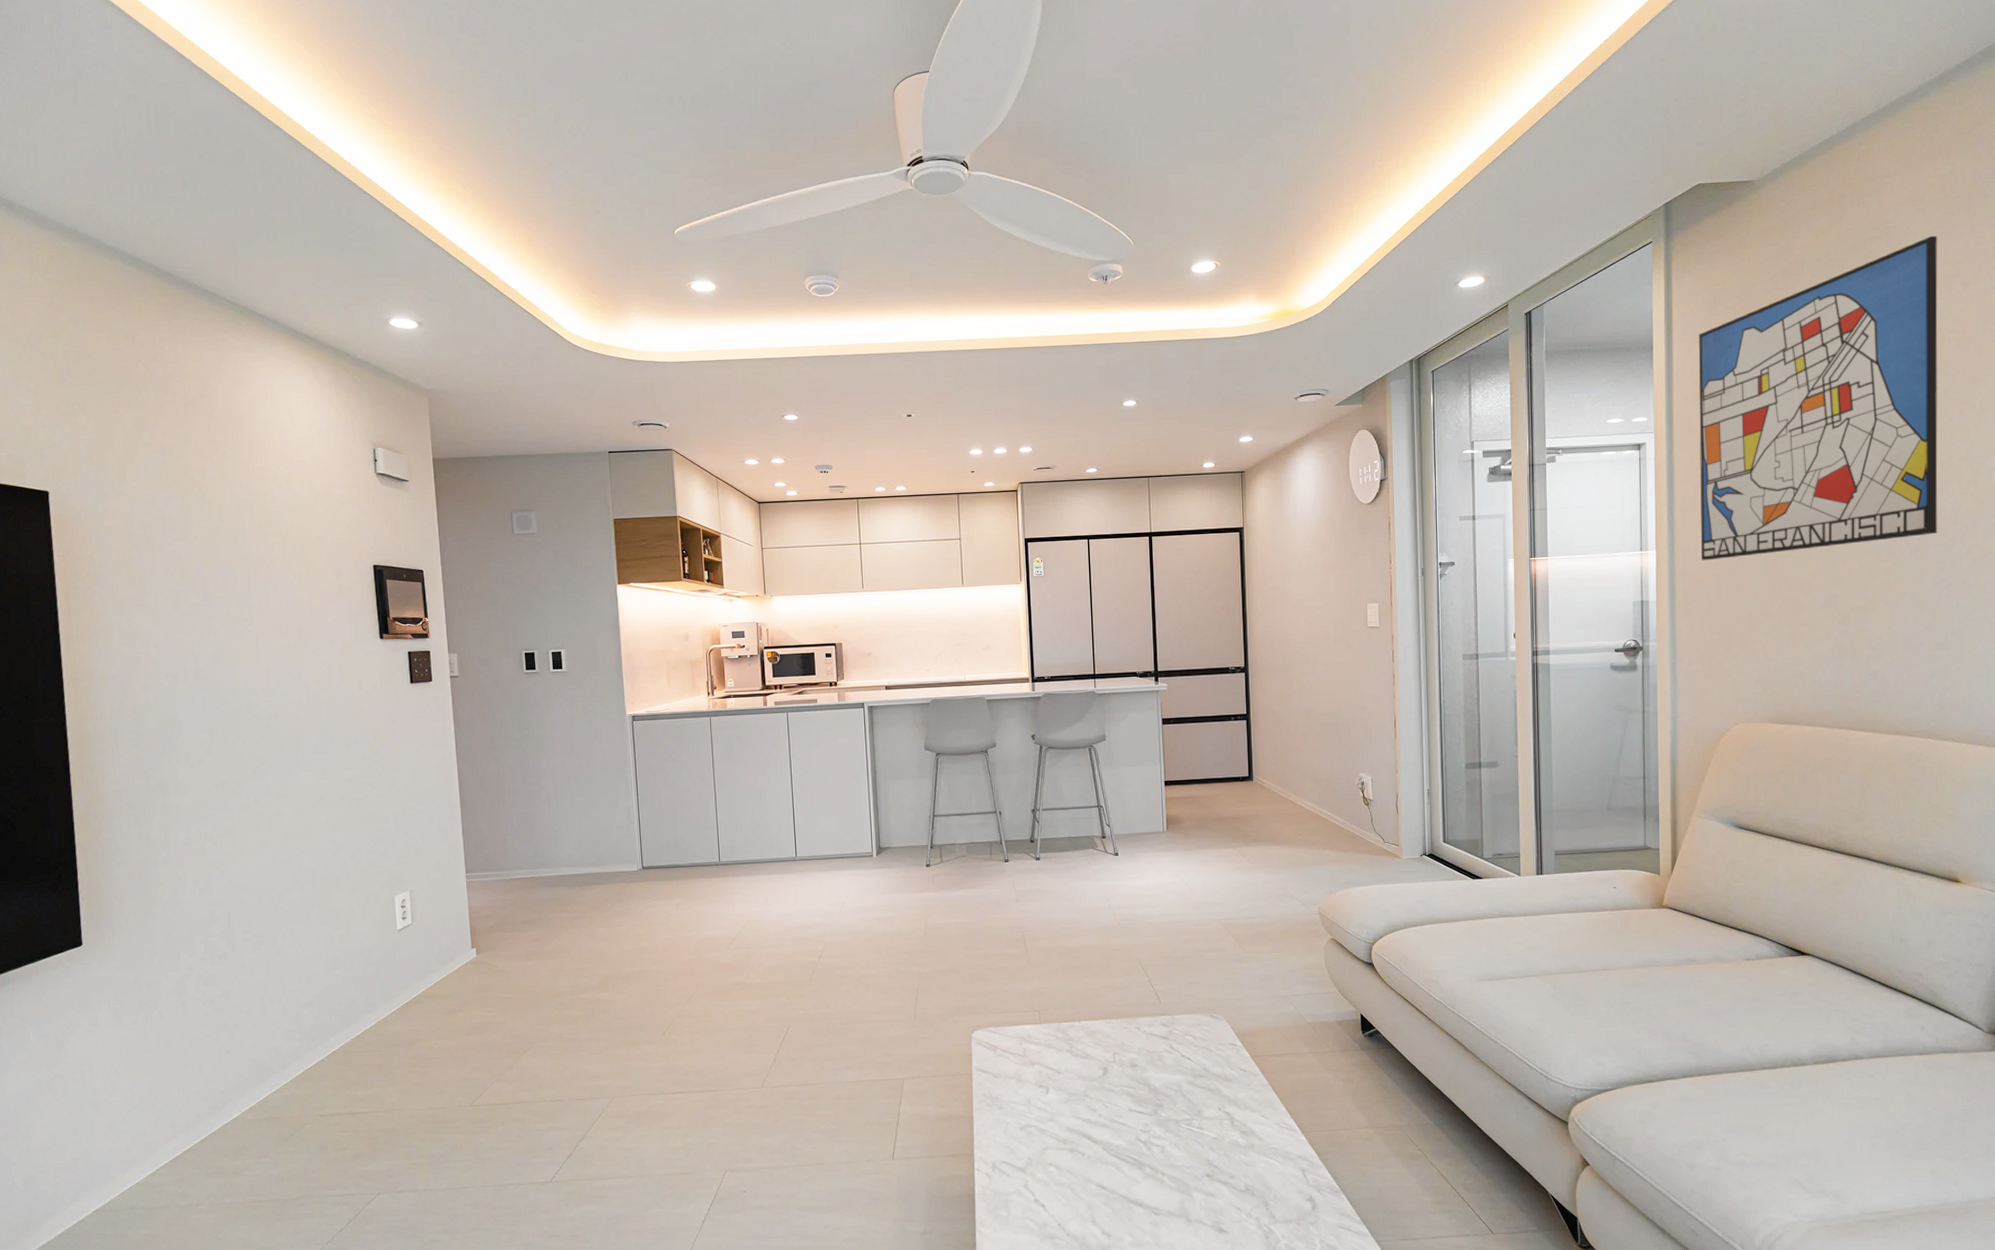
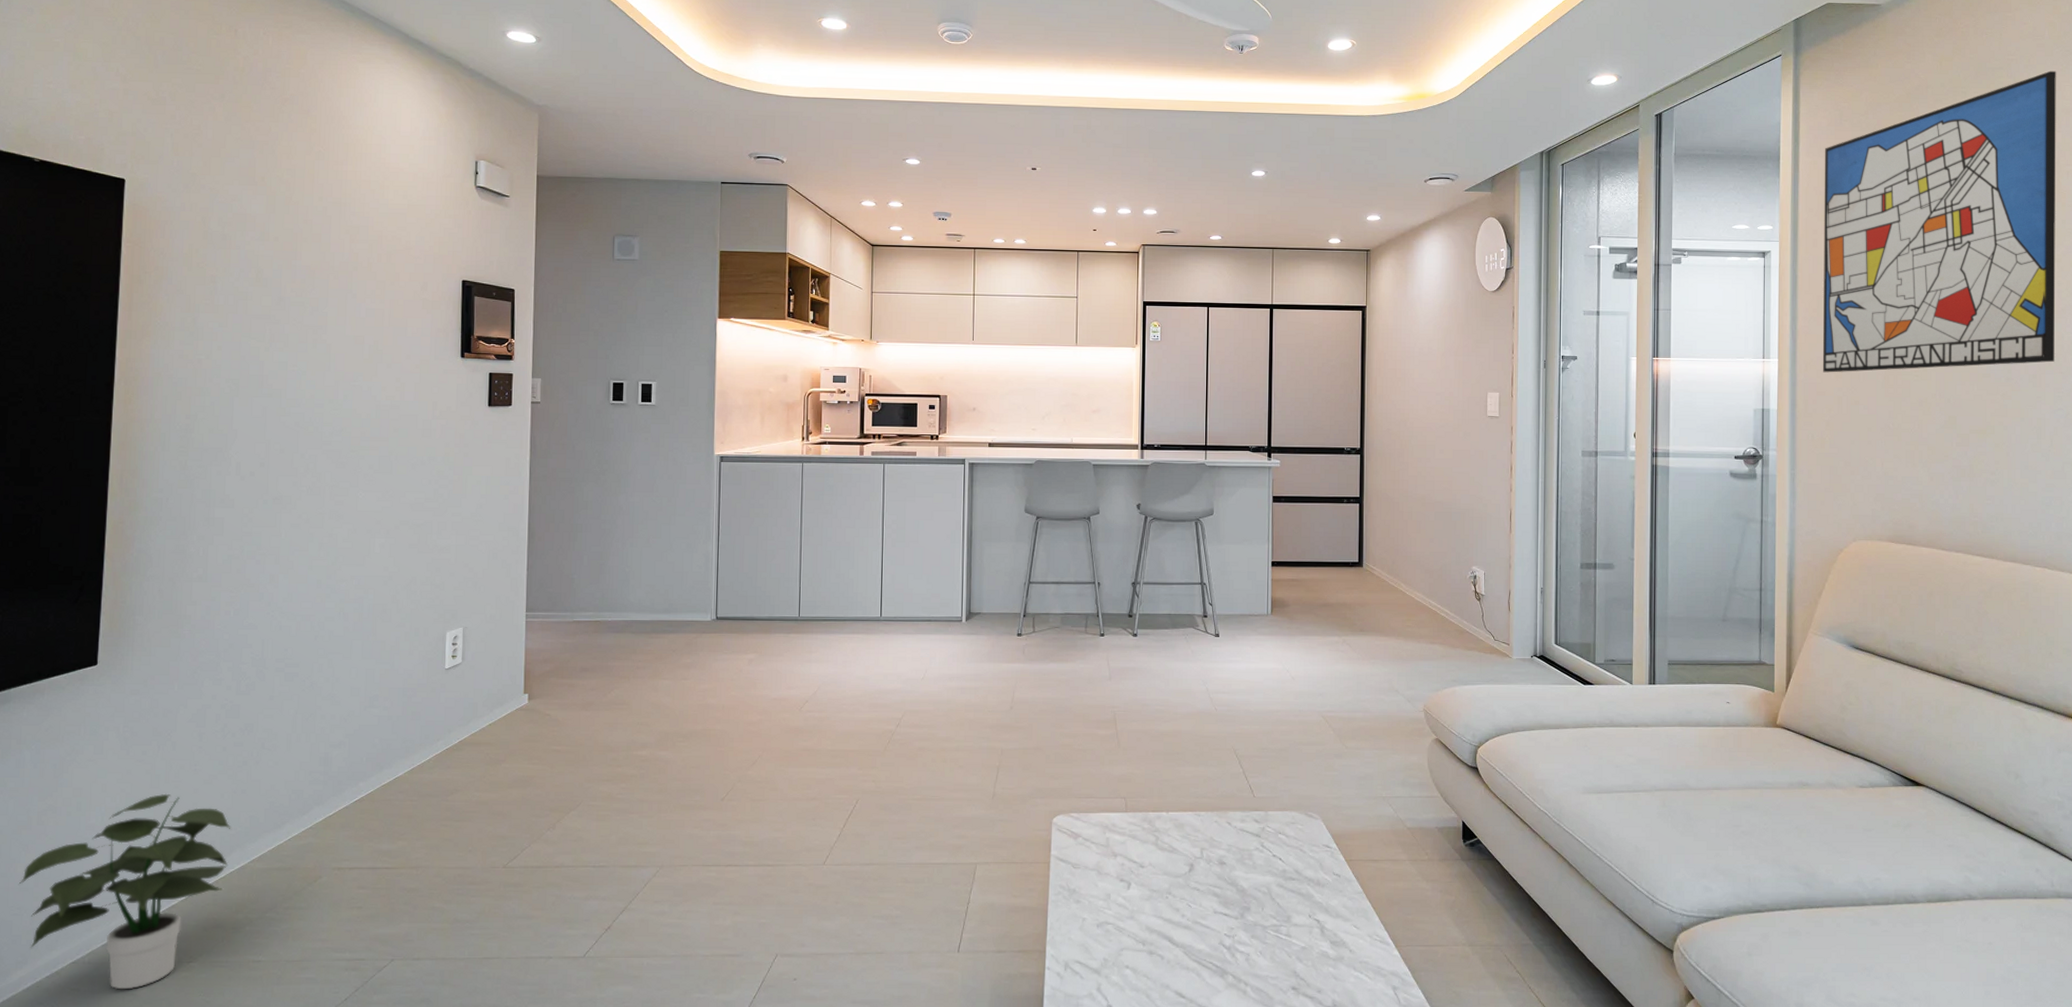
potted plant: none [38,1057,222,1233] -> present [18,793,231,990]

